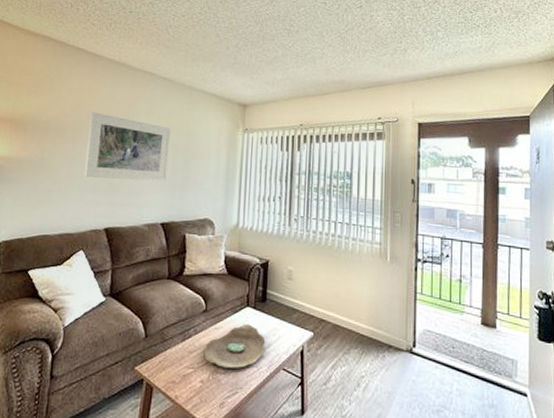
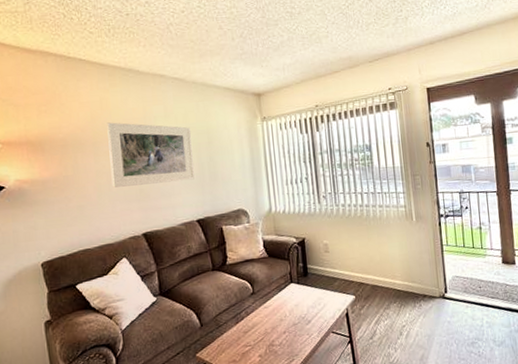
decorative bowl: present [202,324,266,368] -> none [256,298,314,340]

